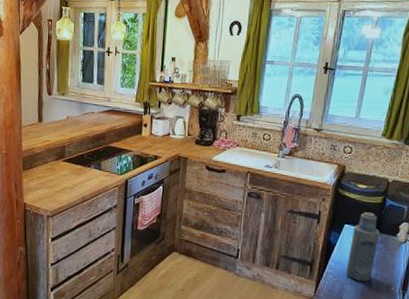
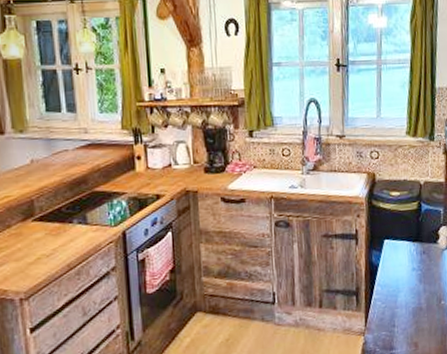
bottle: present [345,212,380,282] -> none [393,221,421,302]

